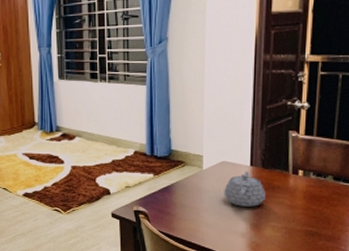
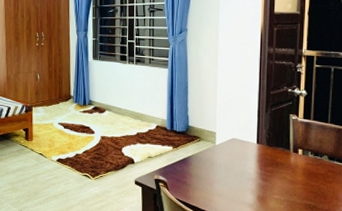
teapot: present [224,171,265,207] -> none [234,147,270,180]

